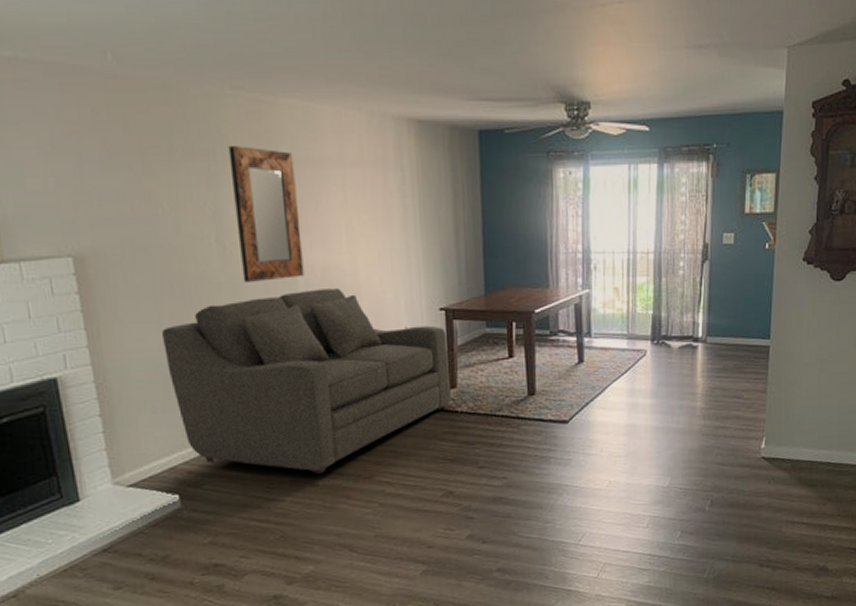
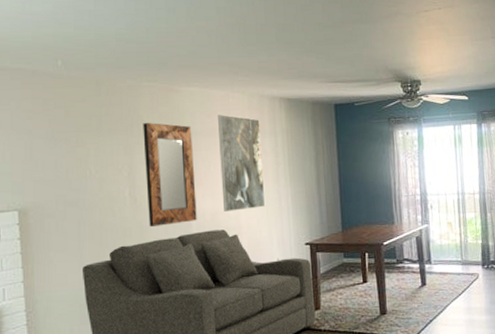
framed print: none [327,139,389,266] -> present [218,115,265,212]

